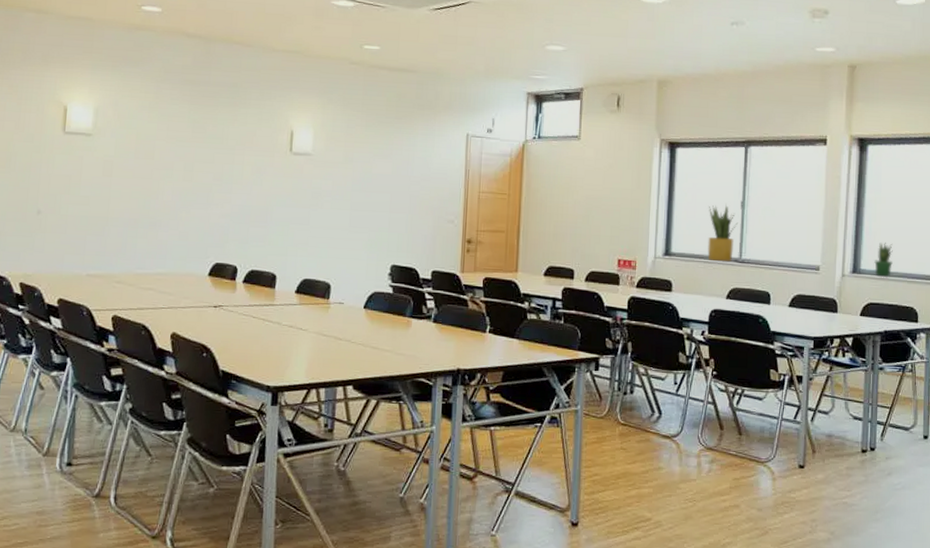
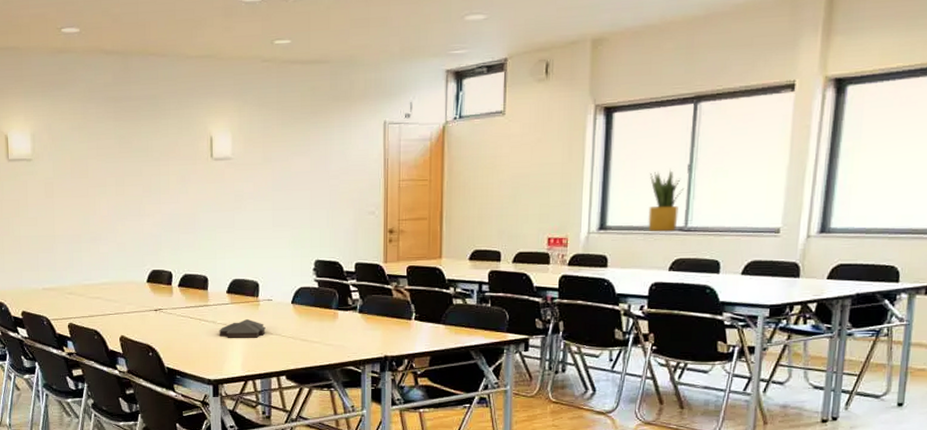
papers: none [283,322,335,343] -> present [219,319,266,338]
planter: present [874,242,893,278] -> none [847,196,873,236]

